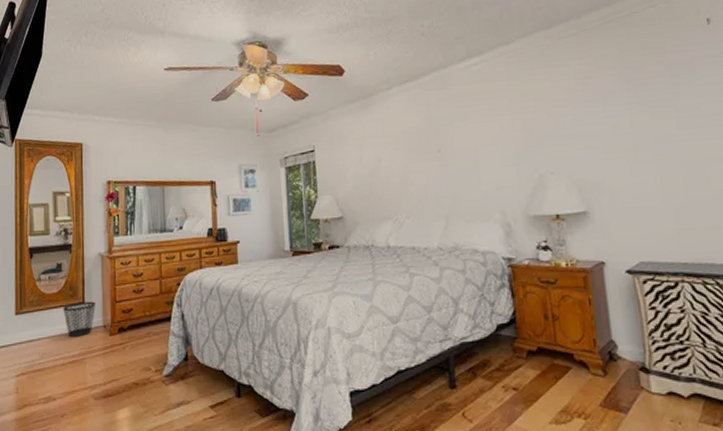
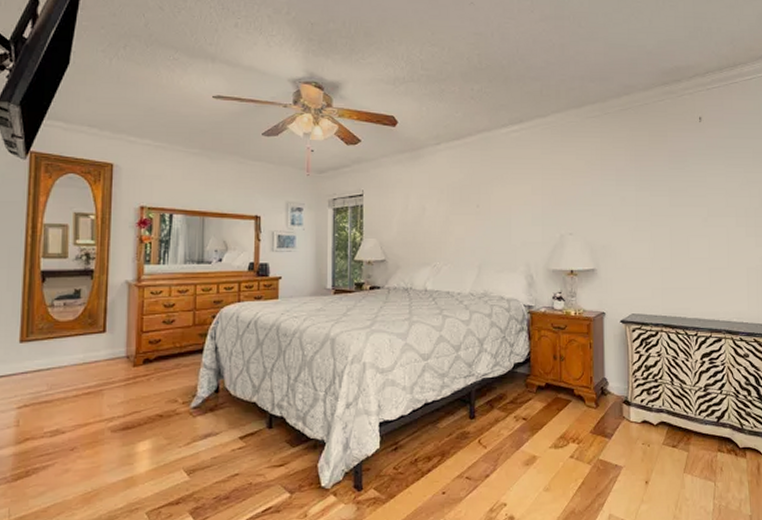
wastebasket: present [63,301,95,338] -> none [79,331,118,368]

